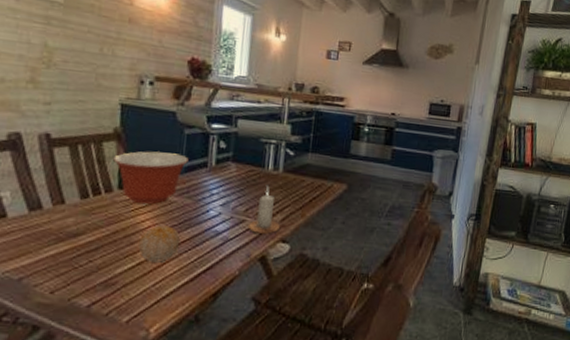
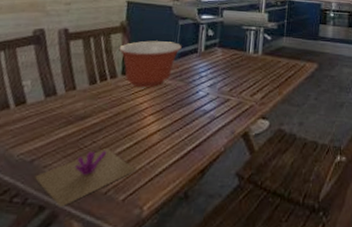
flower: none [24,268,140,328] -> present [34,148,136,208]
fruit: present [138,225,181,262] -> none [136,106,173,141]
candle: present [249,187,280,235] -> none [233,68,260,113]

